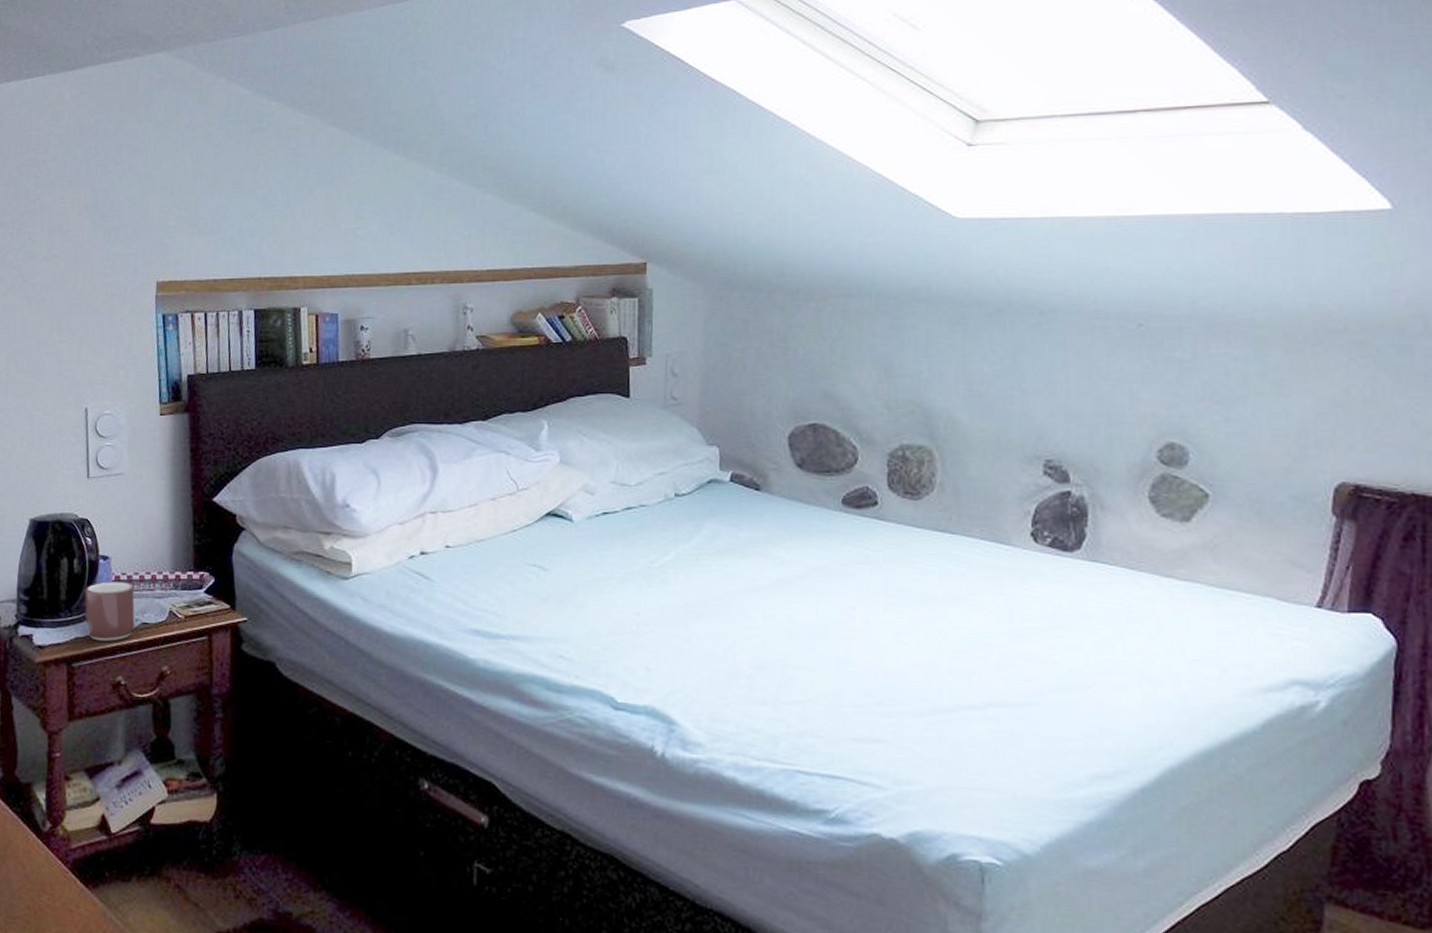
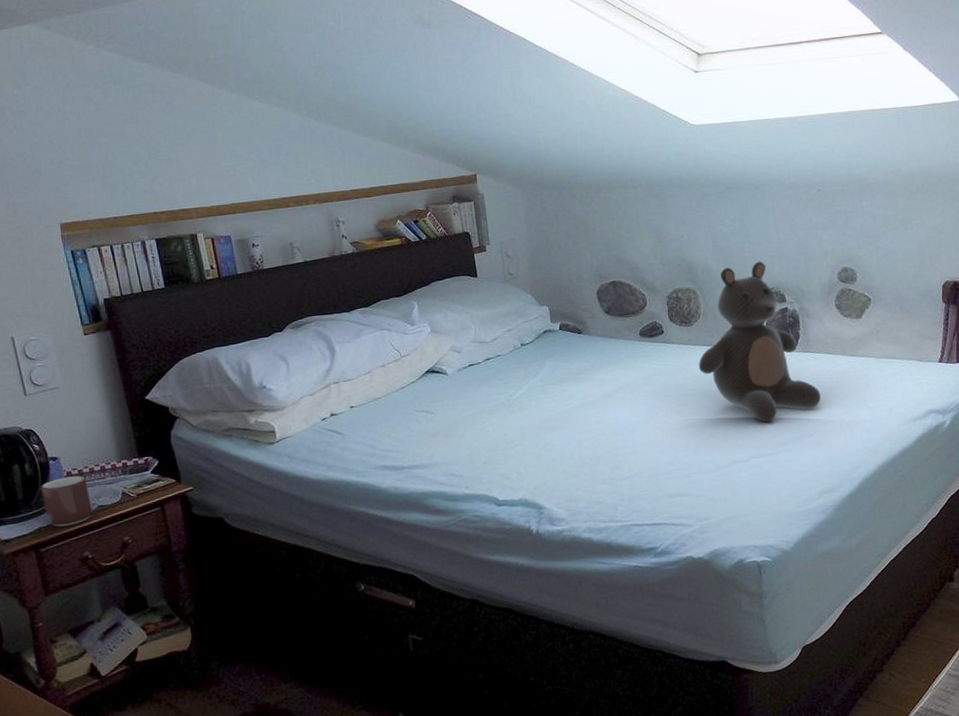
teddy bear: none [923,419,1111,657] -> present [698,261,822,423]

